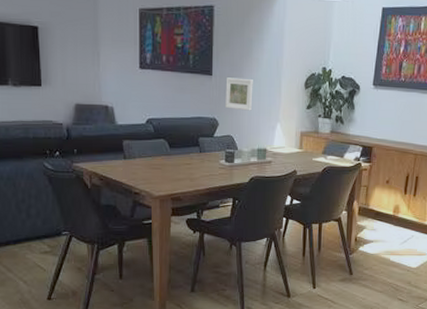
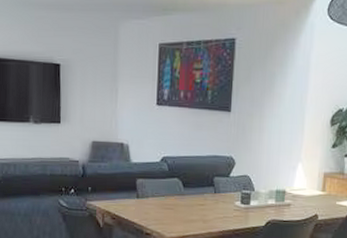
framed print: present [225,77,253,111] -> none [243,114,274,150]

